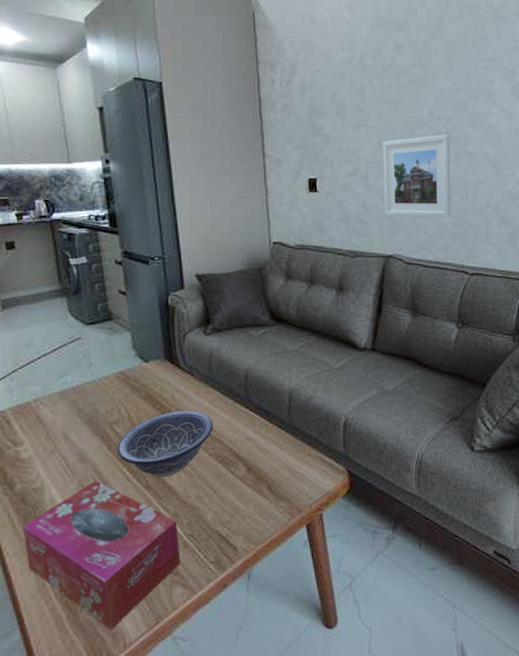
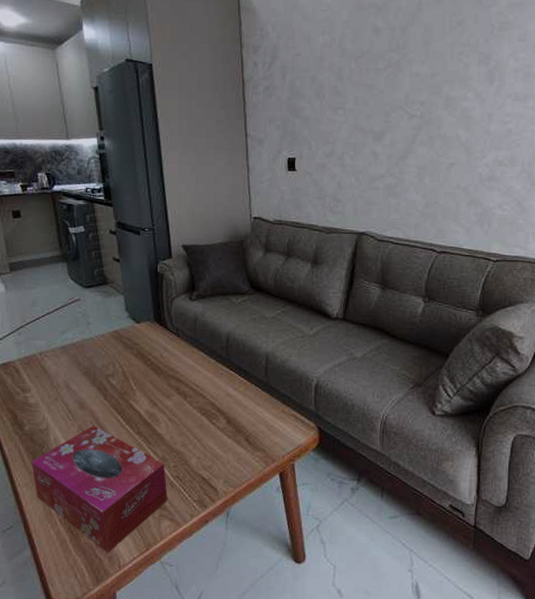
decorative bowl: present [117,410,213,478] -> none [112,367,197,426]
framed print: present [382,134,451,218] -> none [358,118,424,198]

